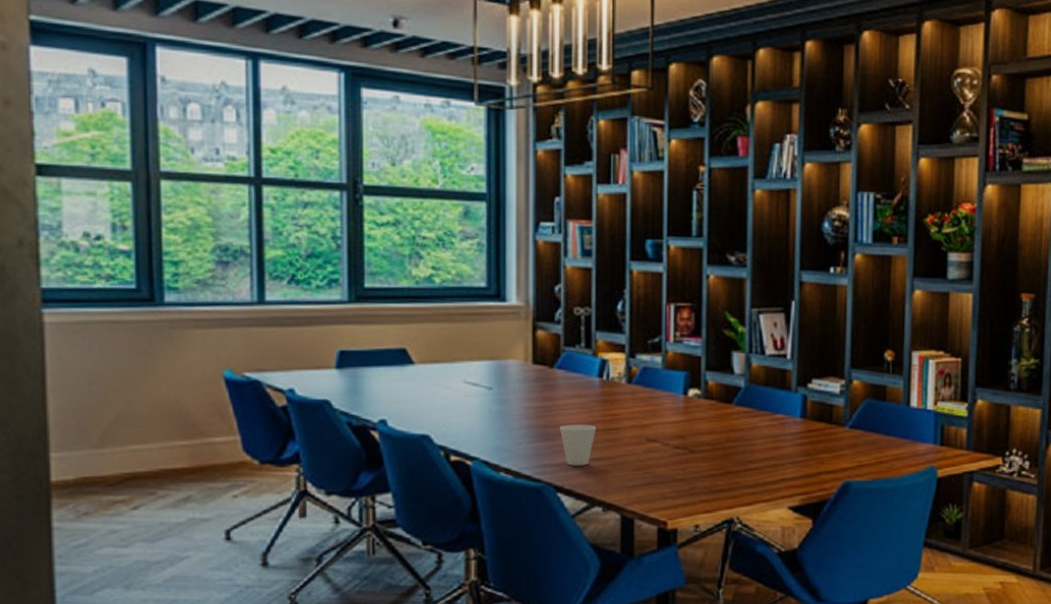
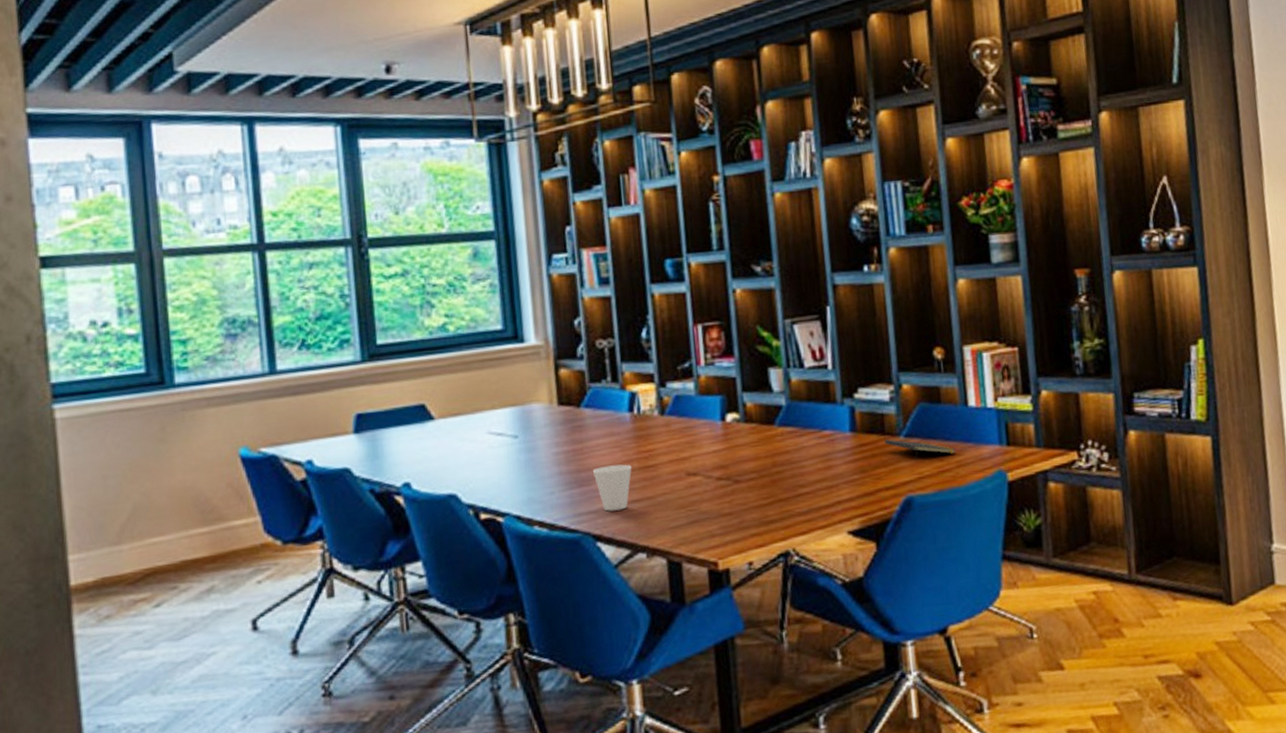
notepad: none [830,428,895,449] -> present [884,439,956,459]

